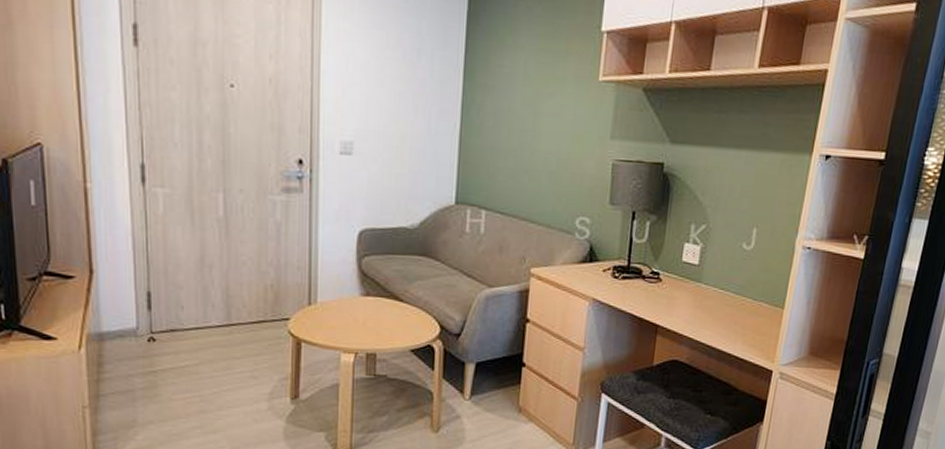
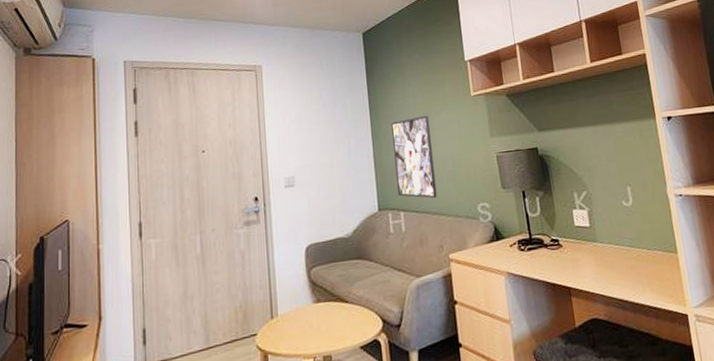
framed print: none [482,94,540,200] -> present [391,115,437,198]

